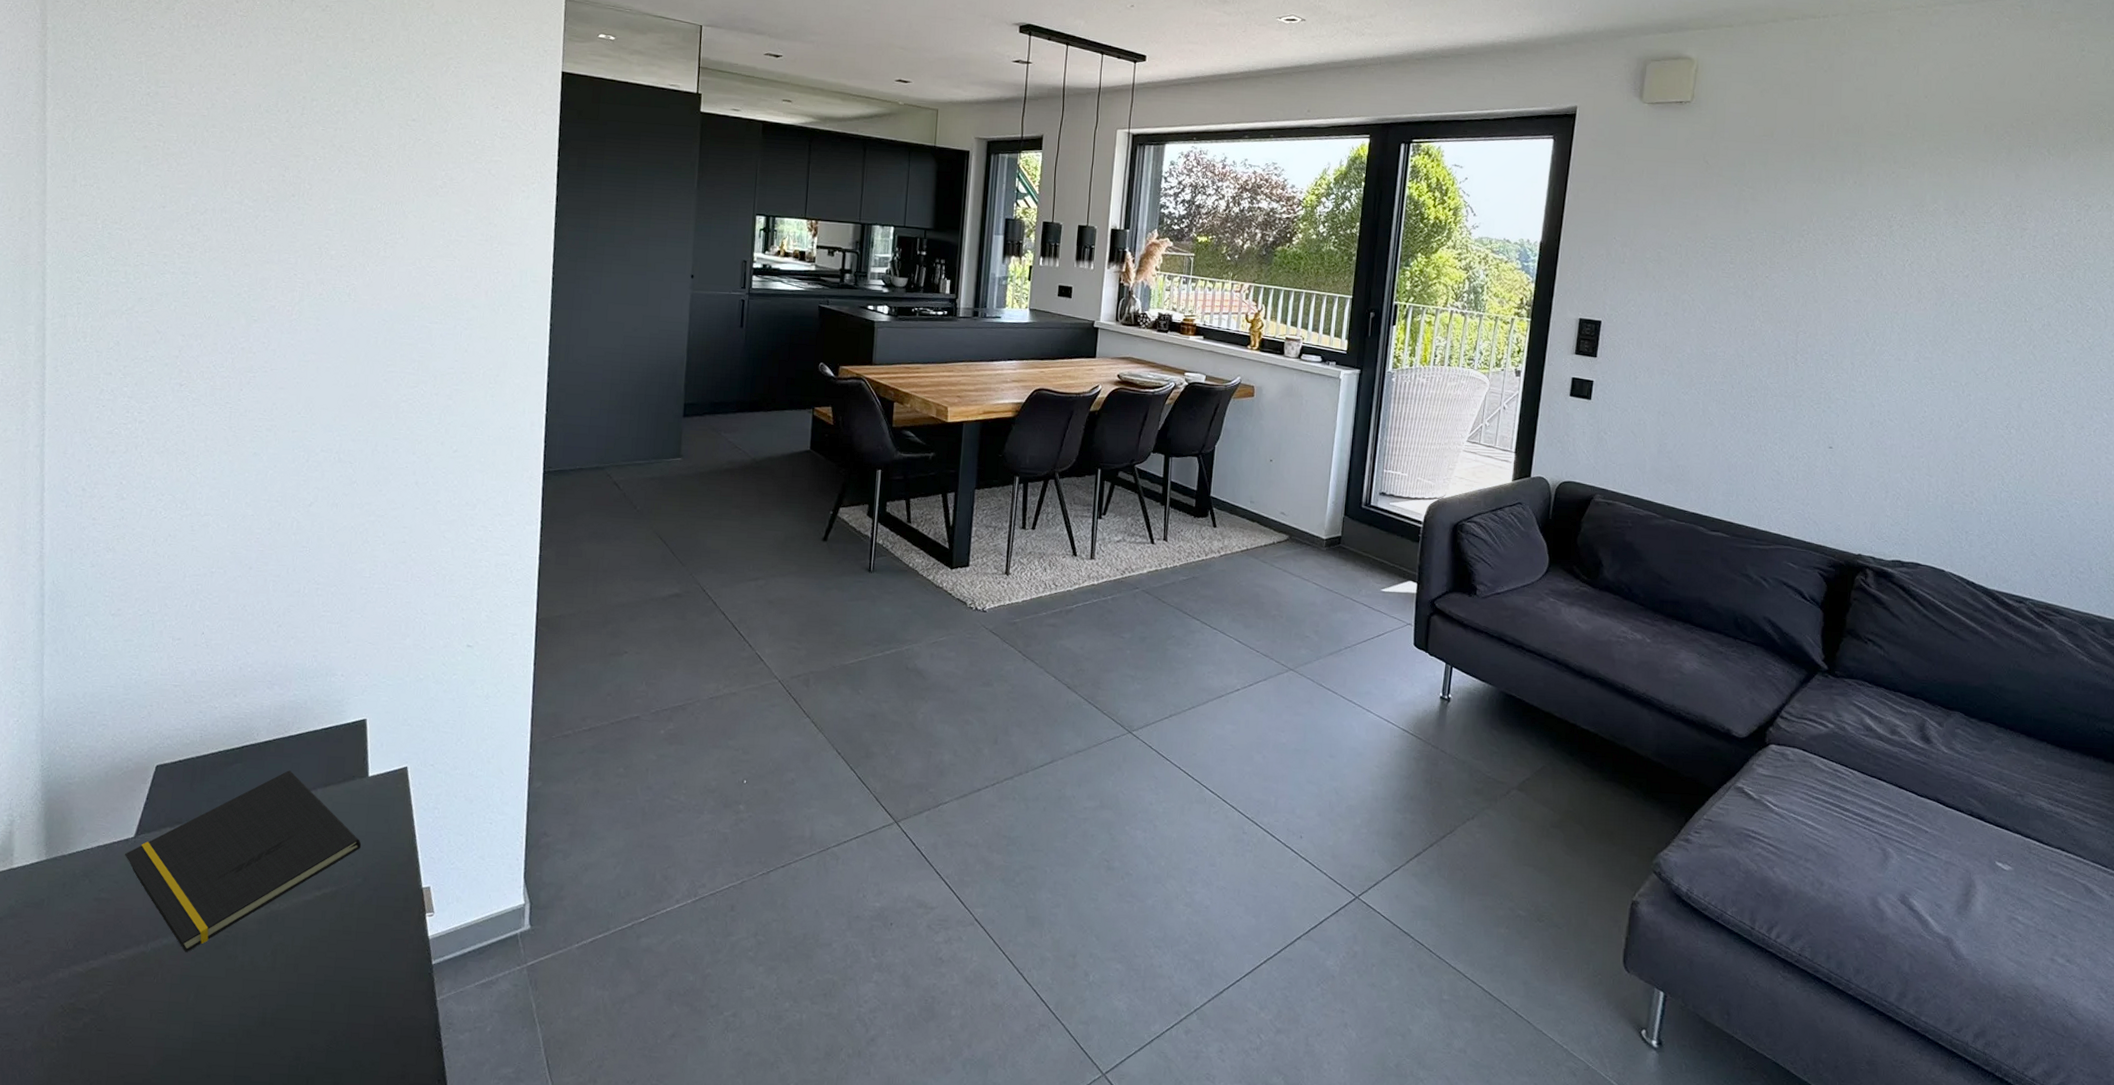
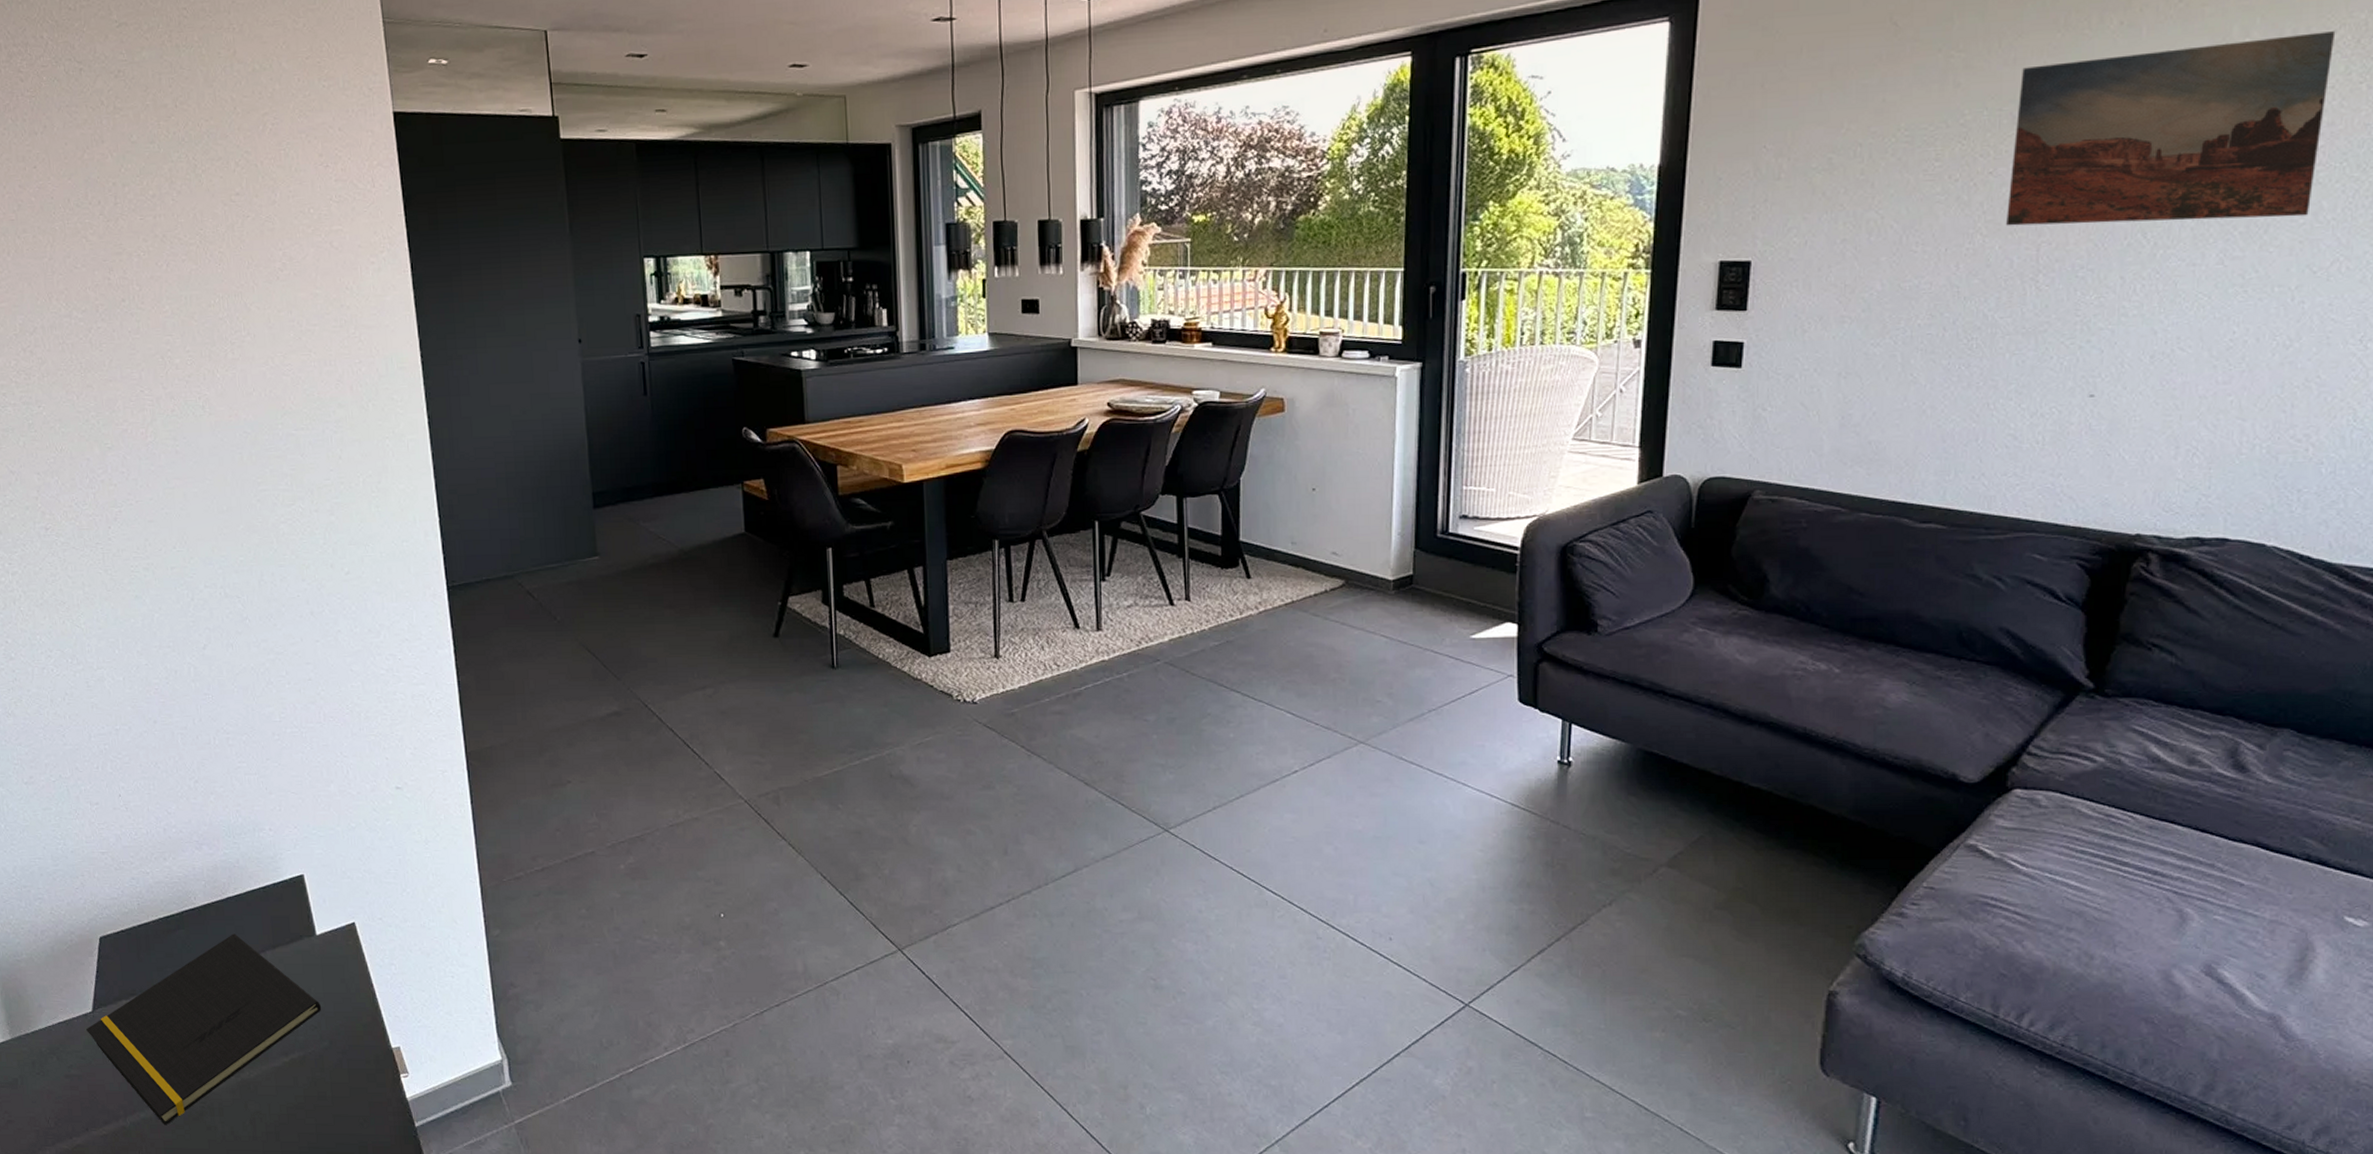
wall art: none [1776,204,1991,334] -> present [2006,31,2336,226]

